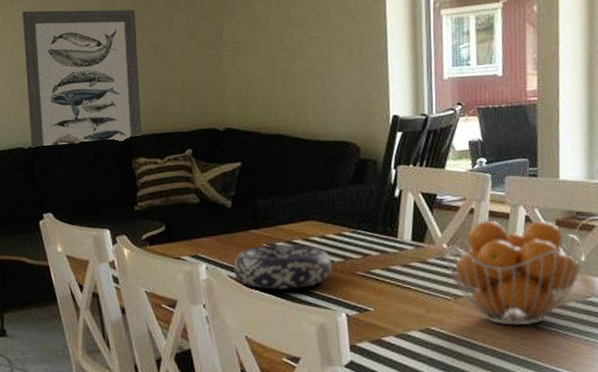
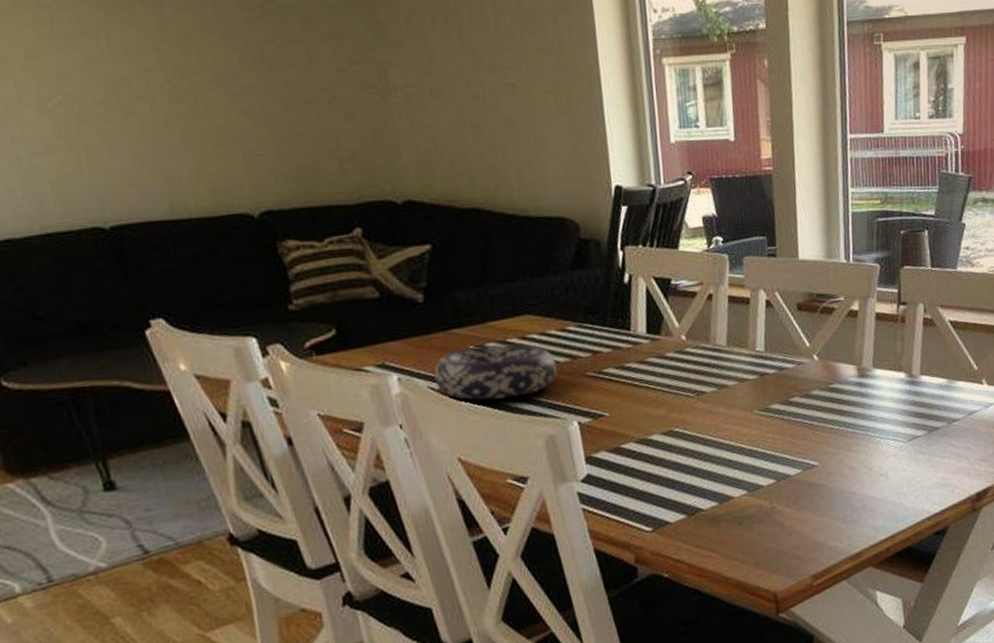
wall art: present [22,9,142,148] -> none [67,23,287,228]
fruit basket: present [445,220,585,326] -> none [683,304,827,420]

